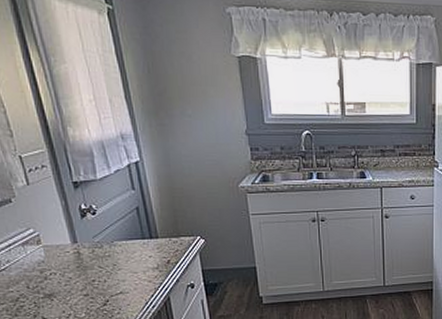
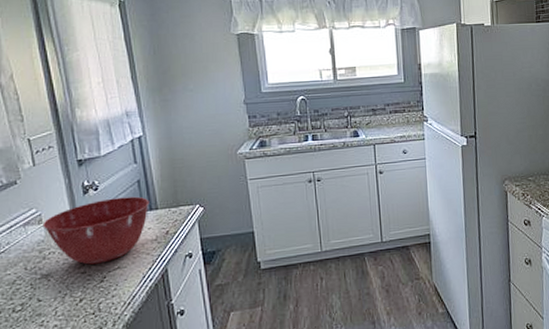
mixing bowl: none [41,223,150,288] -> present [42,196,150,265]

